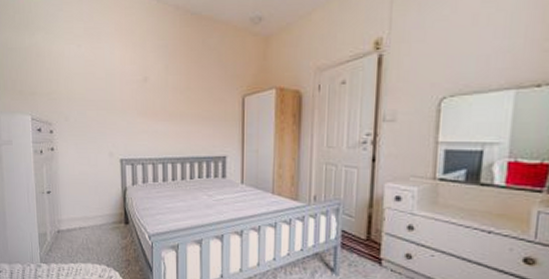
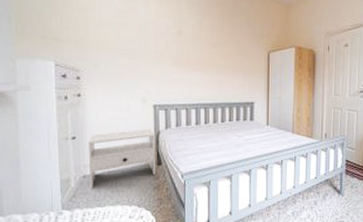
nightstand: none [61,185,124,245] -> present [88,129,156,189]

